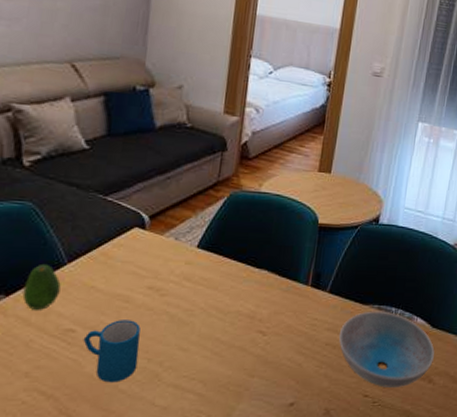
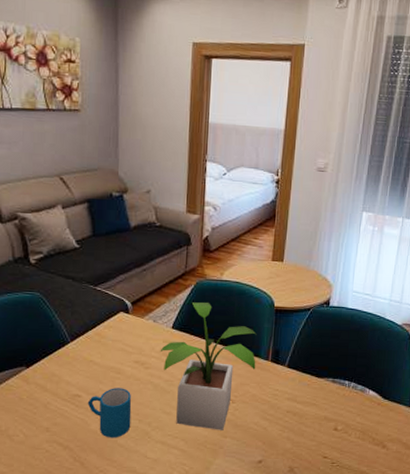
fruit: present [22,263,61,310] -> none [39,342,67,379]
potted plant: none [180,217,296,369] -> present [160,302,257,430]
dish: present [338,311,435,387] -> none [298,383,387,451]

